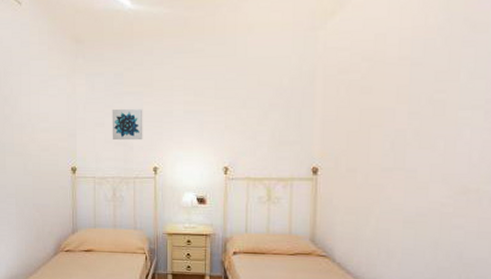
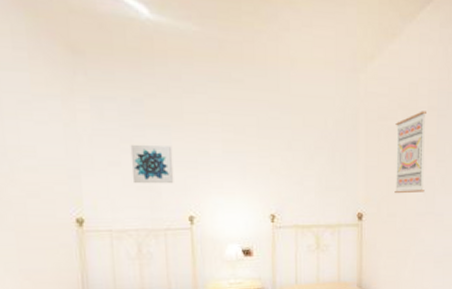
wall art: none [355,61,396,148] -> present [394,111,426,194]

